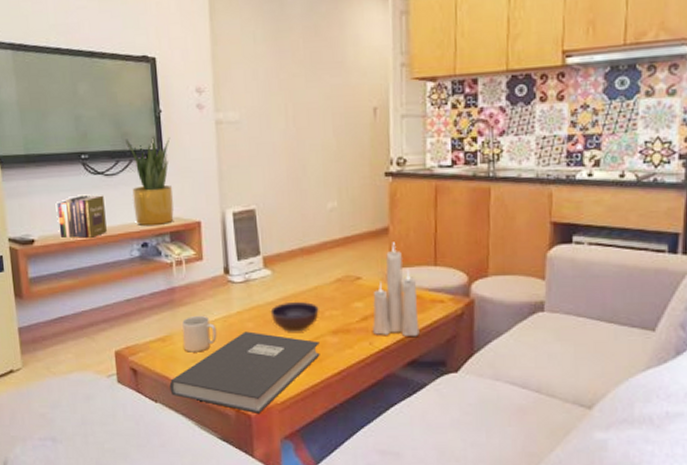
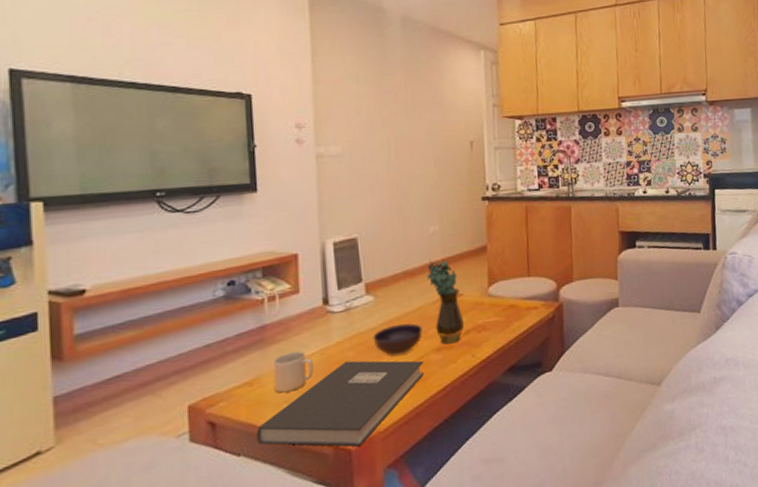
books: present [57,194,107,239] -> none [120,234,184,286]
planter: present [127,137,174,226] -> none [214,172,267,263]
vase: none [324,237,363,328] -> present [427,259,465,345]
candle: present [372,242,420,336] -> none [474,258,517,347]

